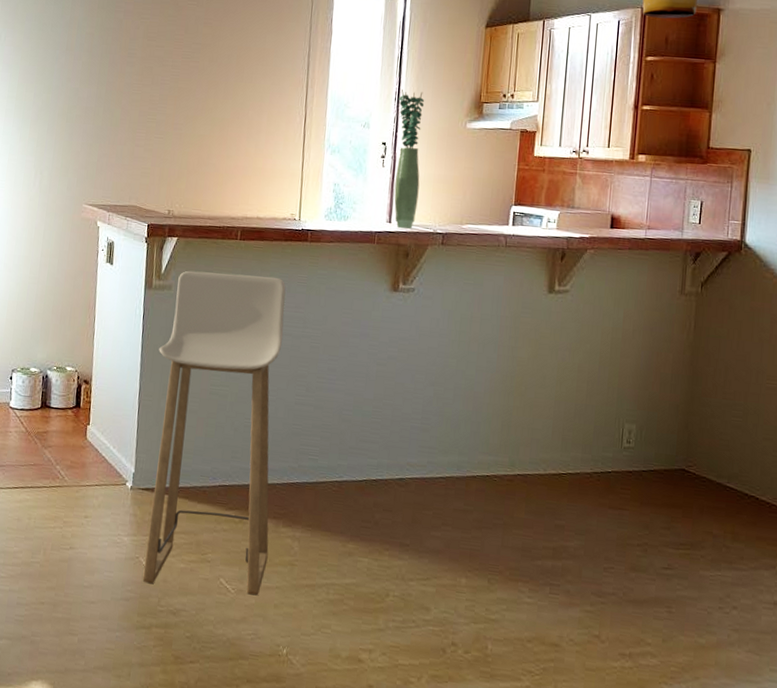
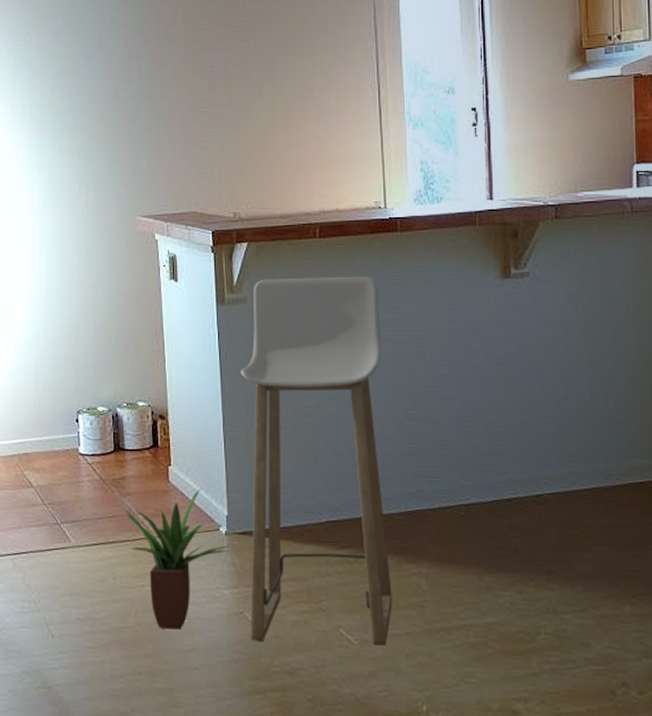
potted plant: none [44,447,133,568] -> present [124,488,229,630]
vase: present [394,88,425,230] -> none [485,44,522,205]

